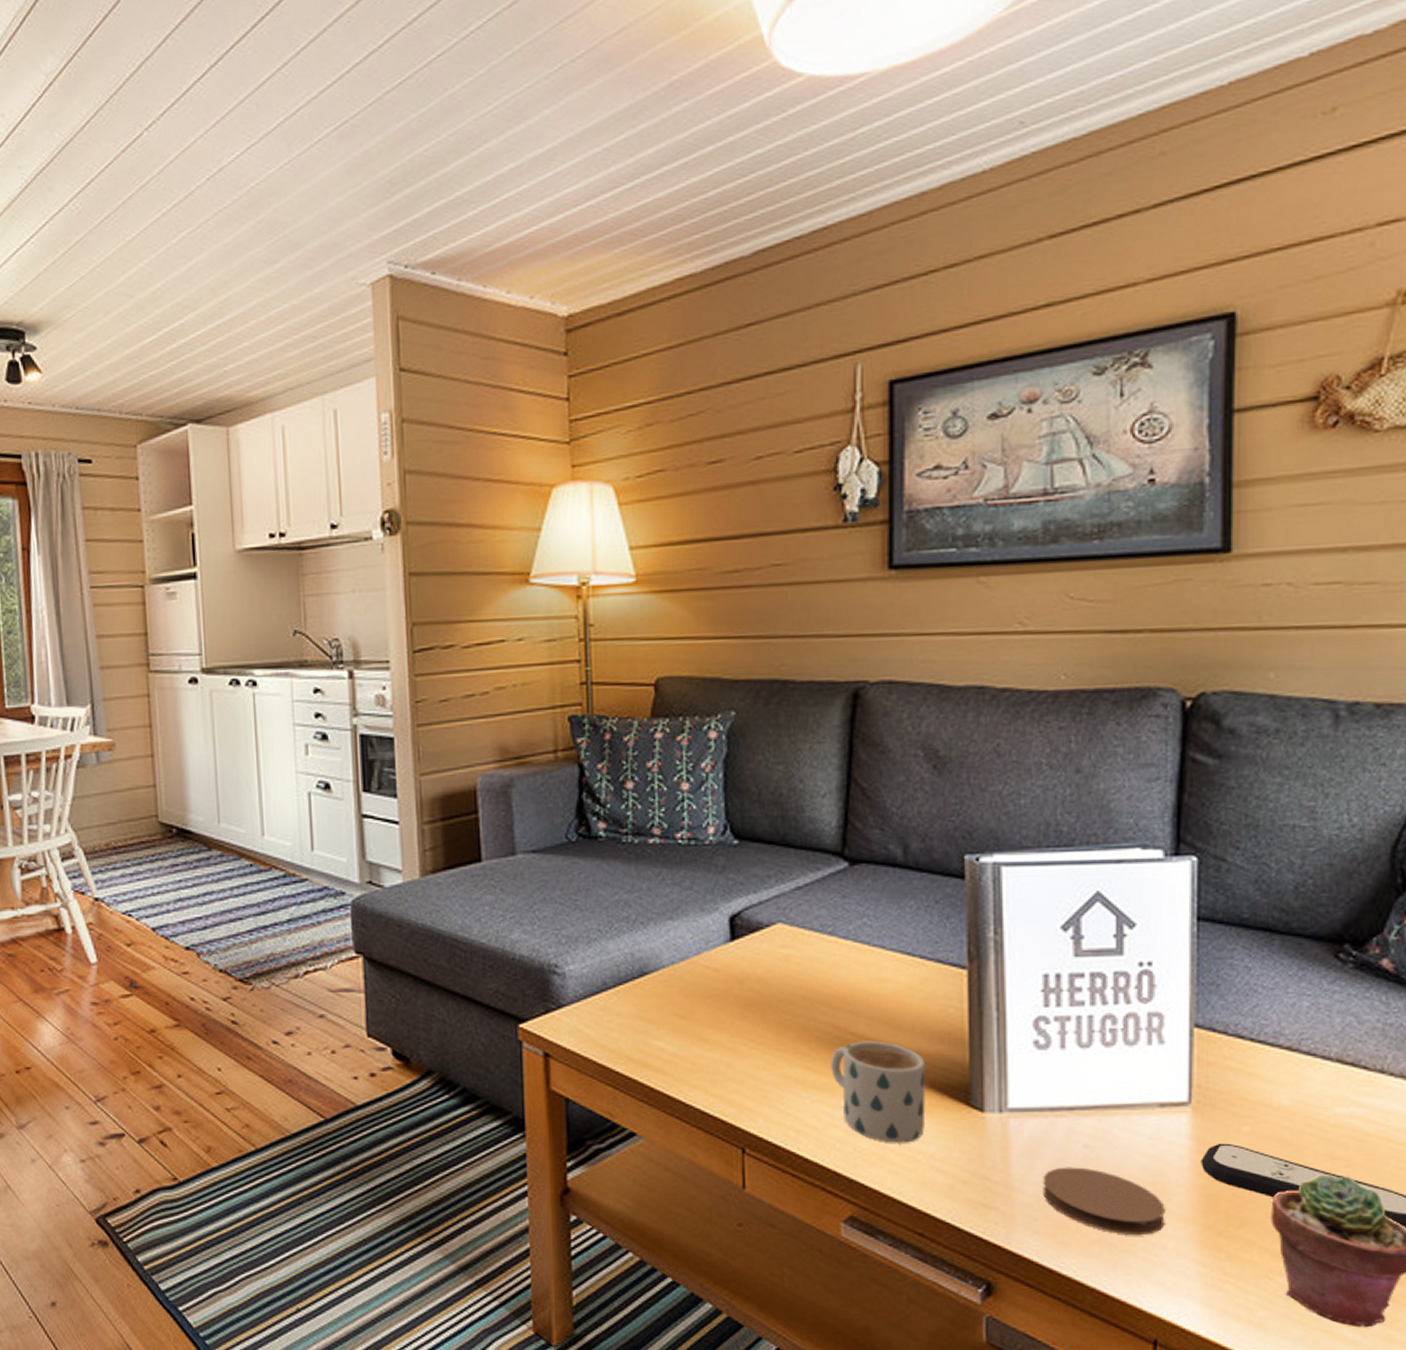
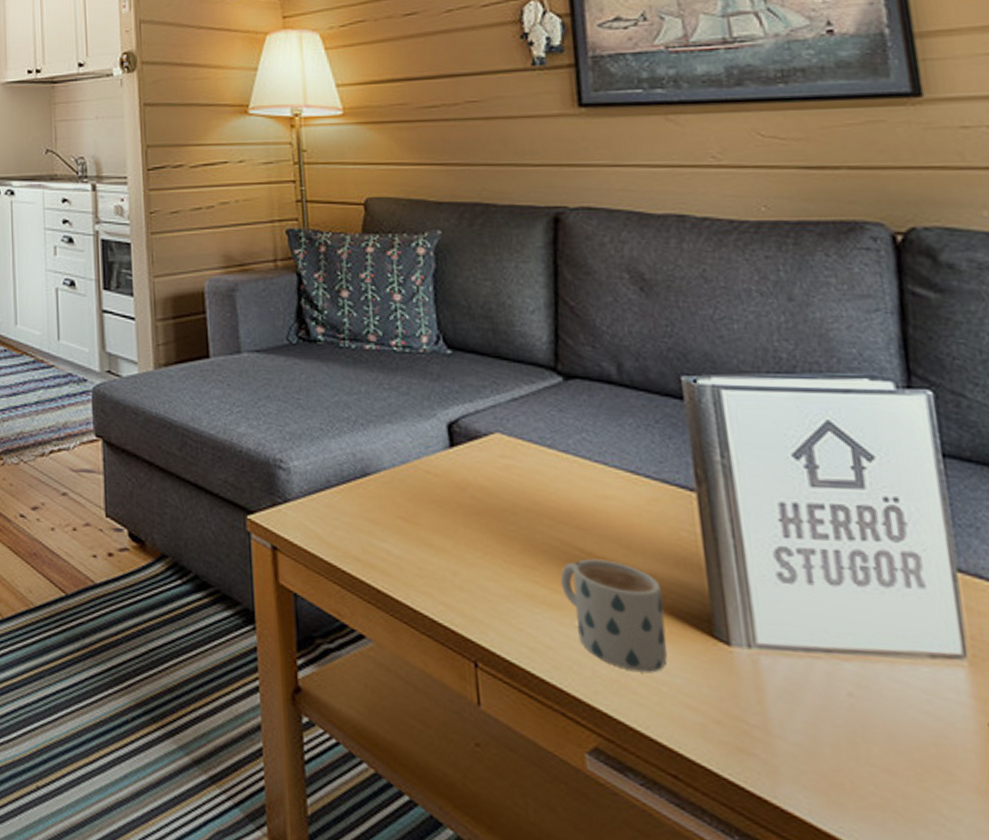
coaster: present [1043,1167,1165,1236] -> none [805,716,957,805]

